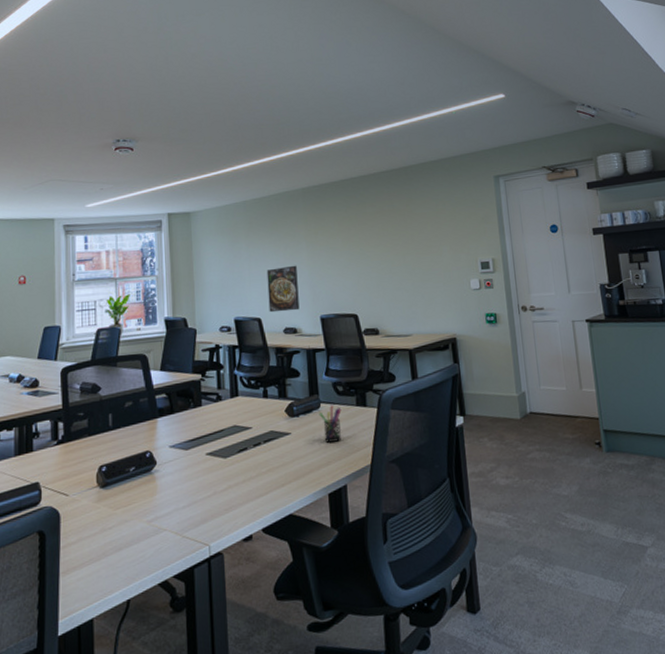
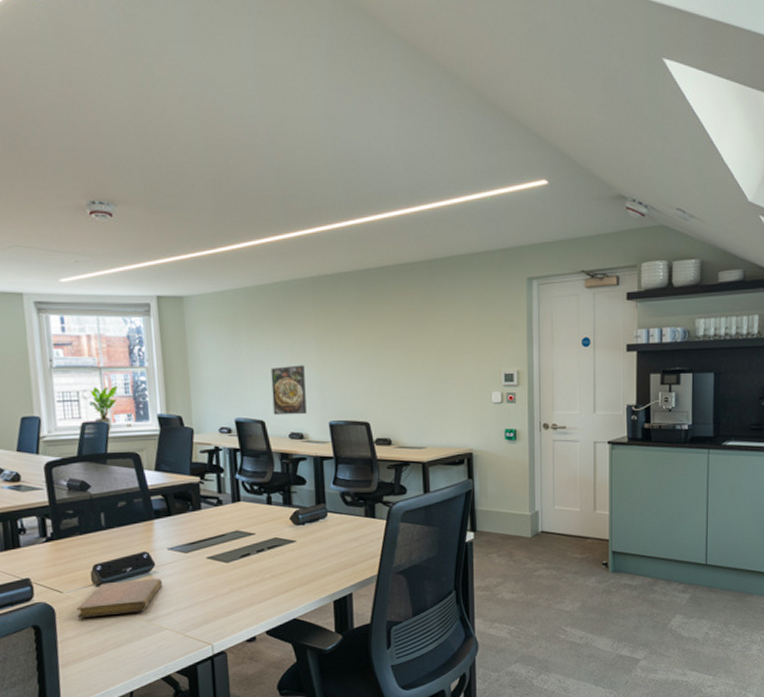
notebook: none [80,477,163,521] -> present [76,579,162,618]
pen holder: present [318,405,342,443] -> none [325,515,349,553]

